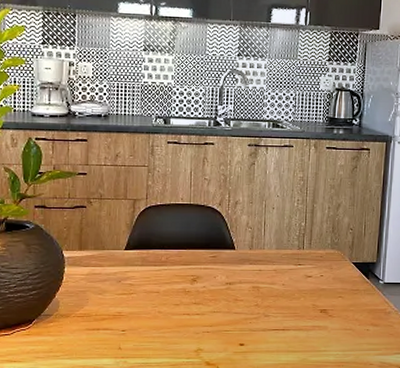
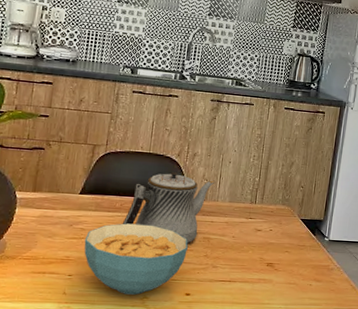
cereal bowl: none [134,276,238,347] -> present [84,223,188,295]
teapot: none [169,222,259,294] -> present [122,172,214,244]

